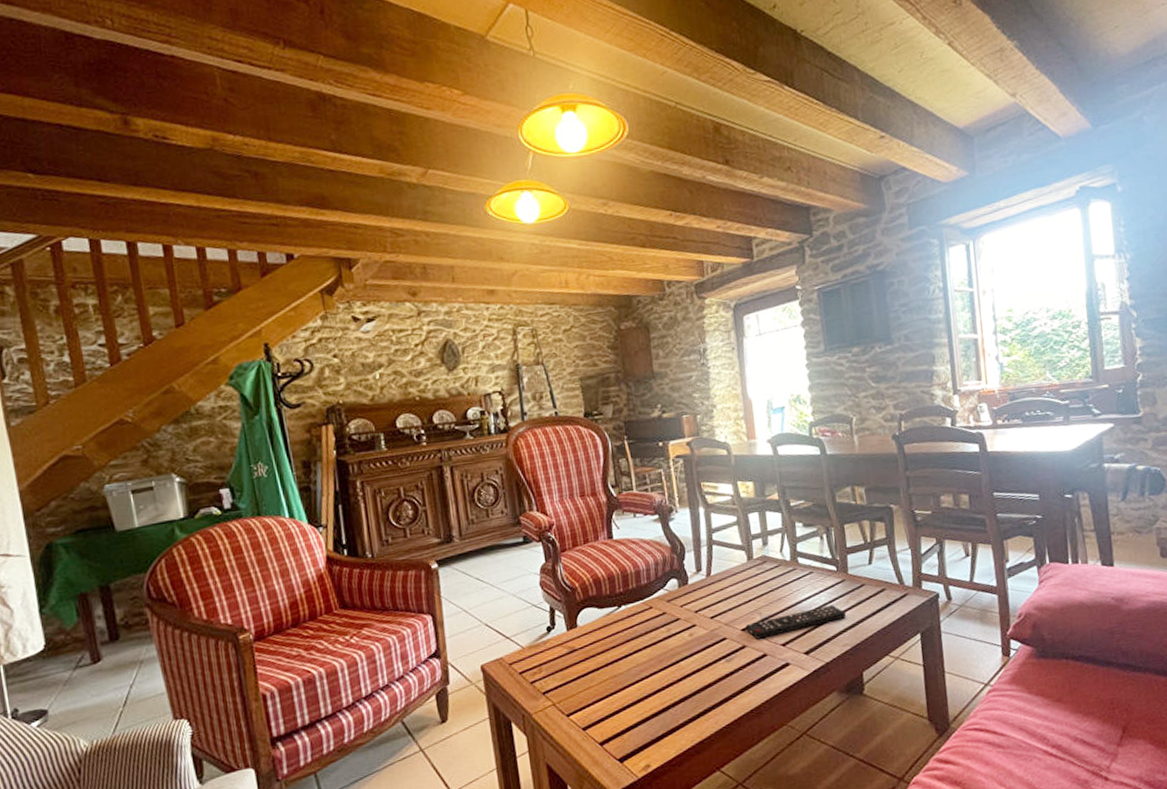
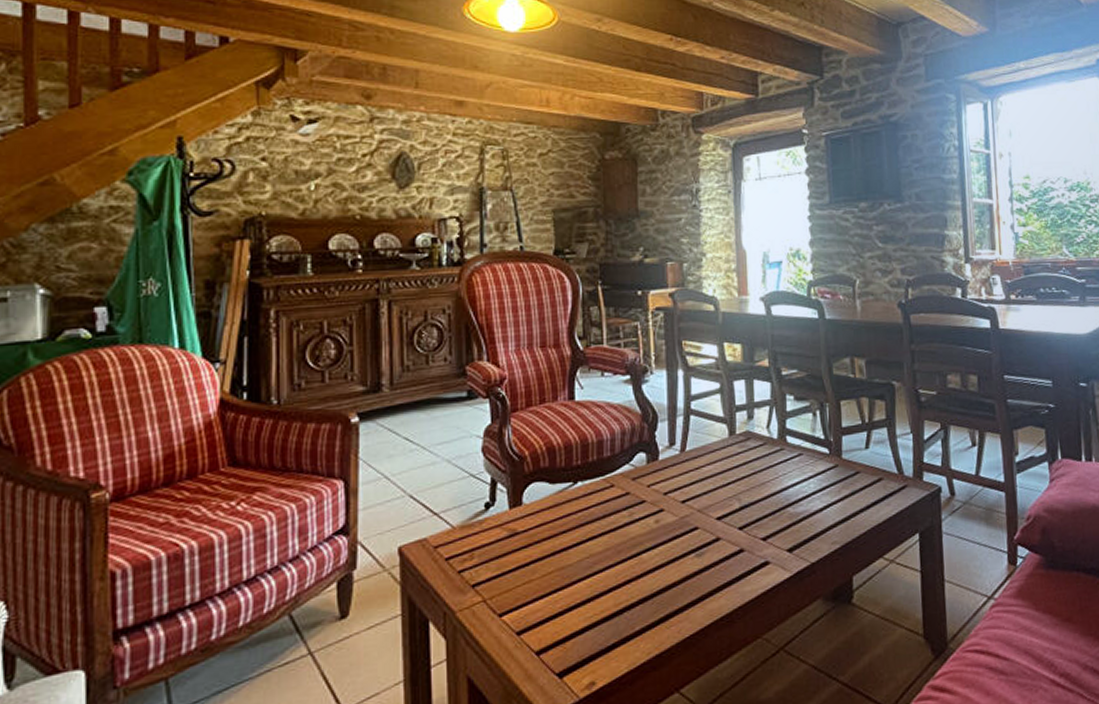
remote control: present [745,604,847,640] -> none [721,493,838,531]

